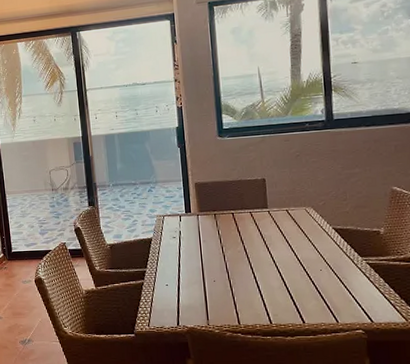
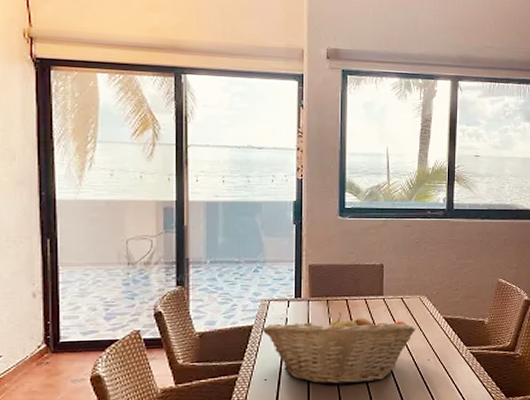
fruit basket: none [160,225,304,292] -> present [263,312,415,385]

